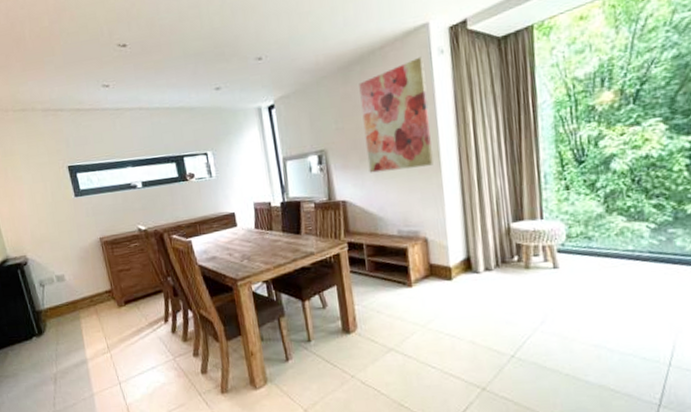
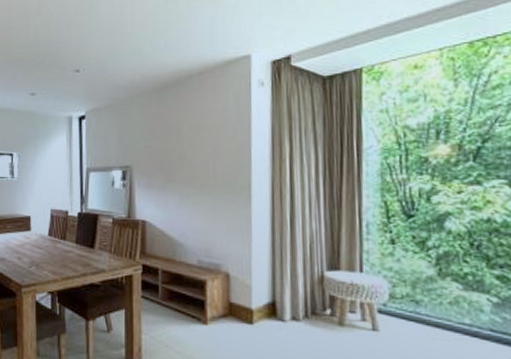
wall art: present [359,56,433,173] -> none [173,86,243,197]

